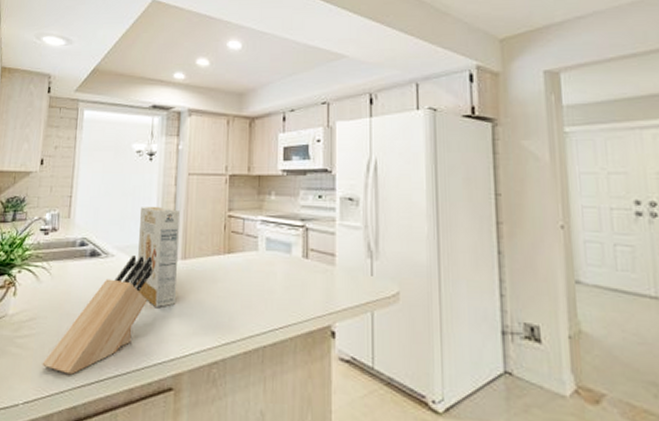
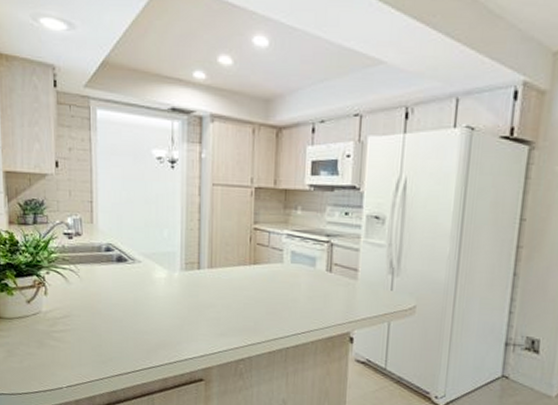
knife block: present [42,255,153,375] -> none [80,262,180,365]
cereal box: present [136,206,180,308] -> none [164,215,205,311]

